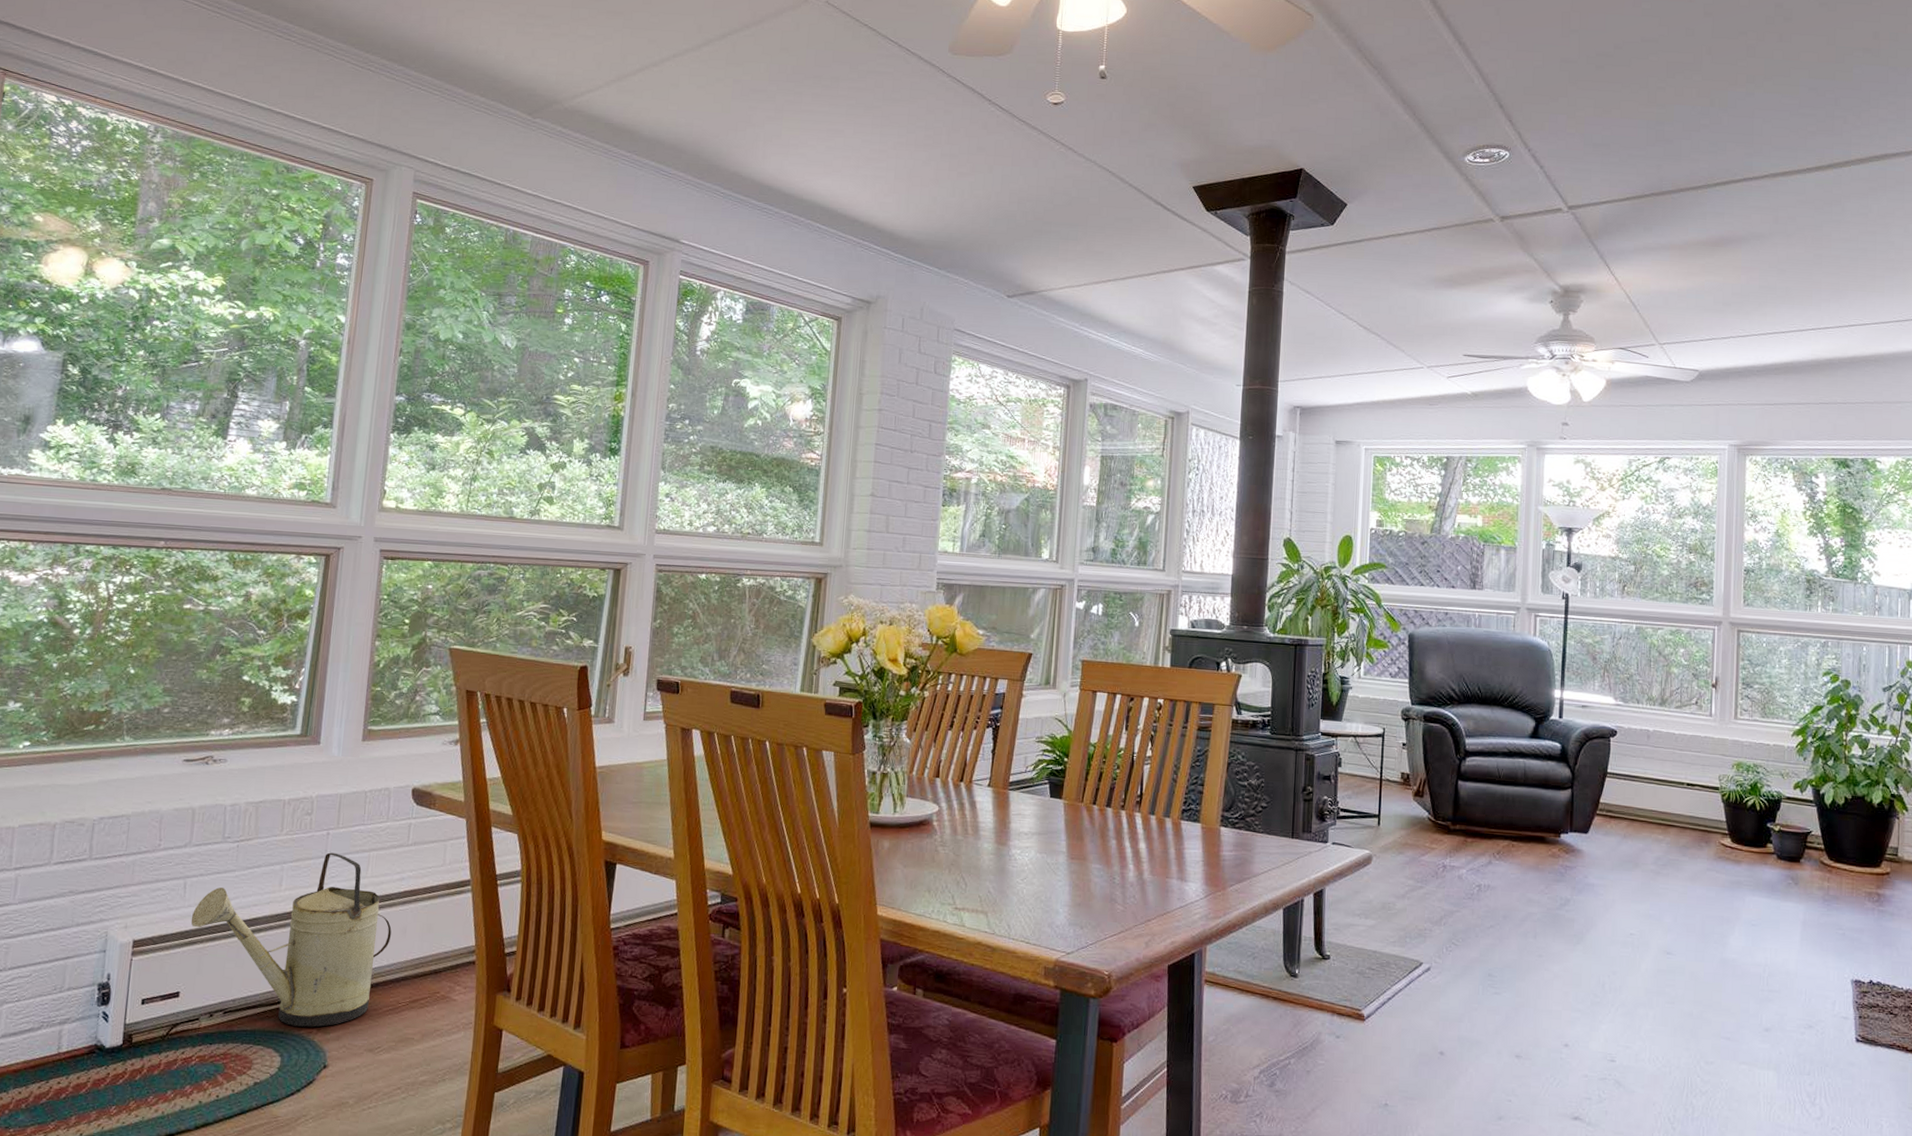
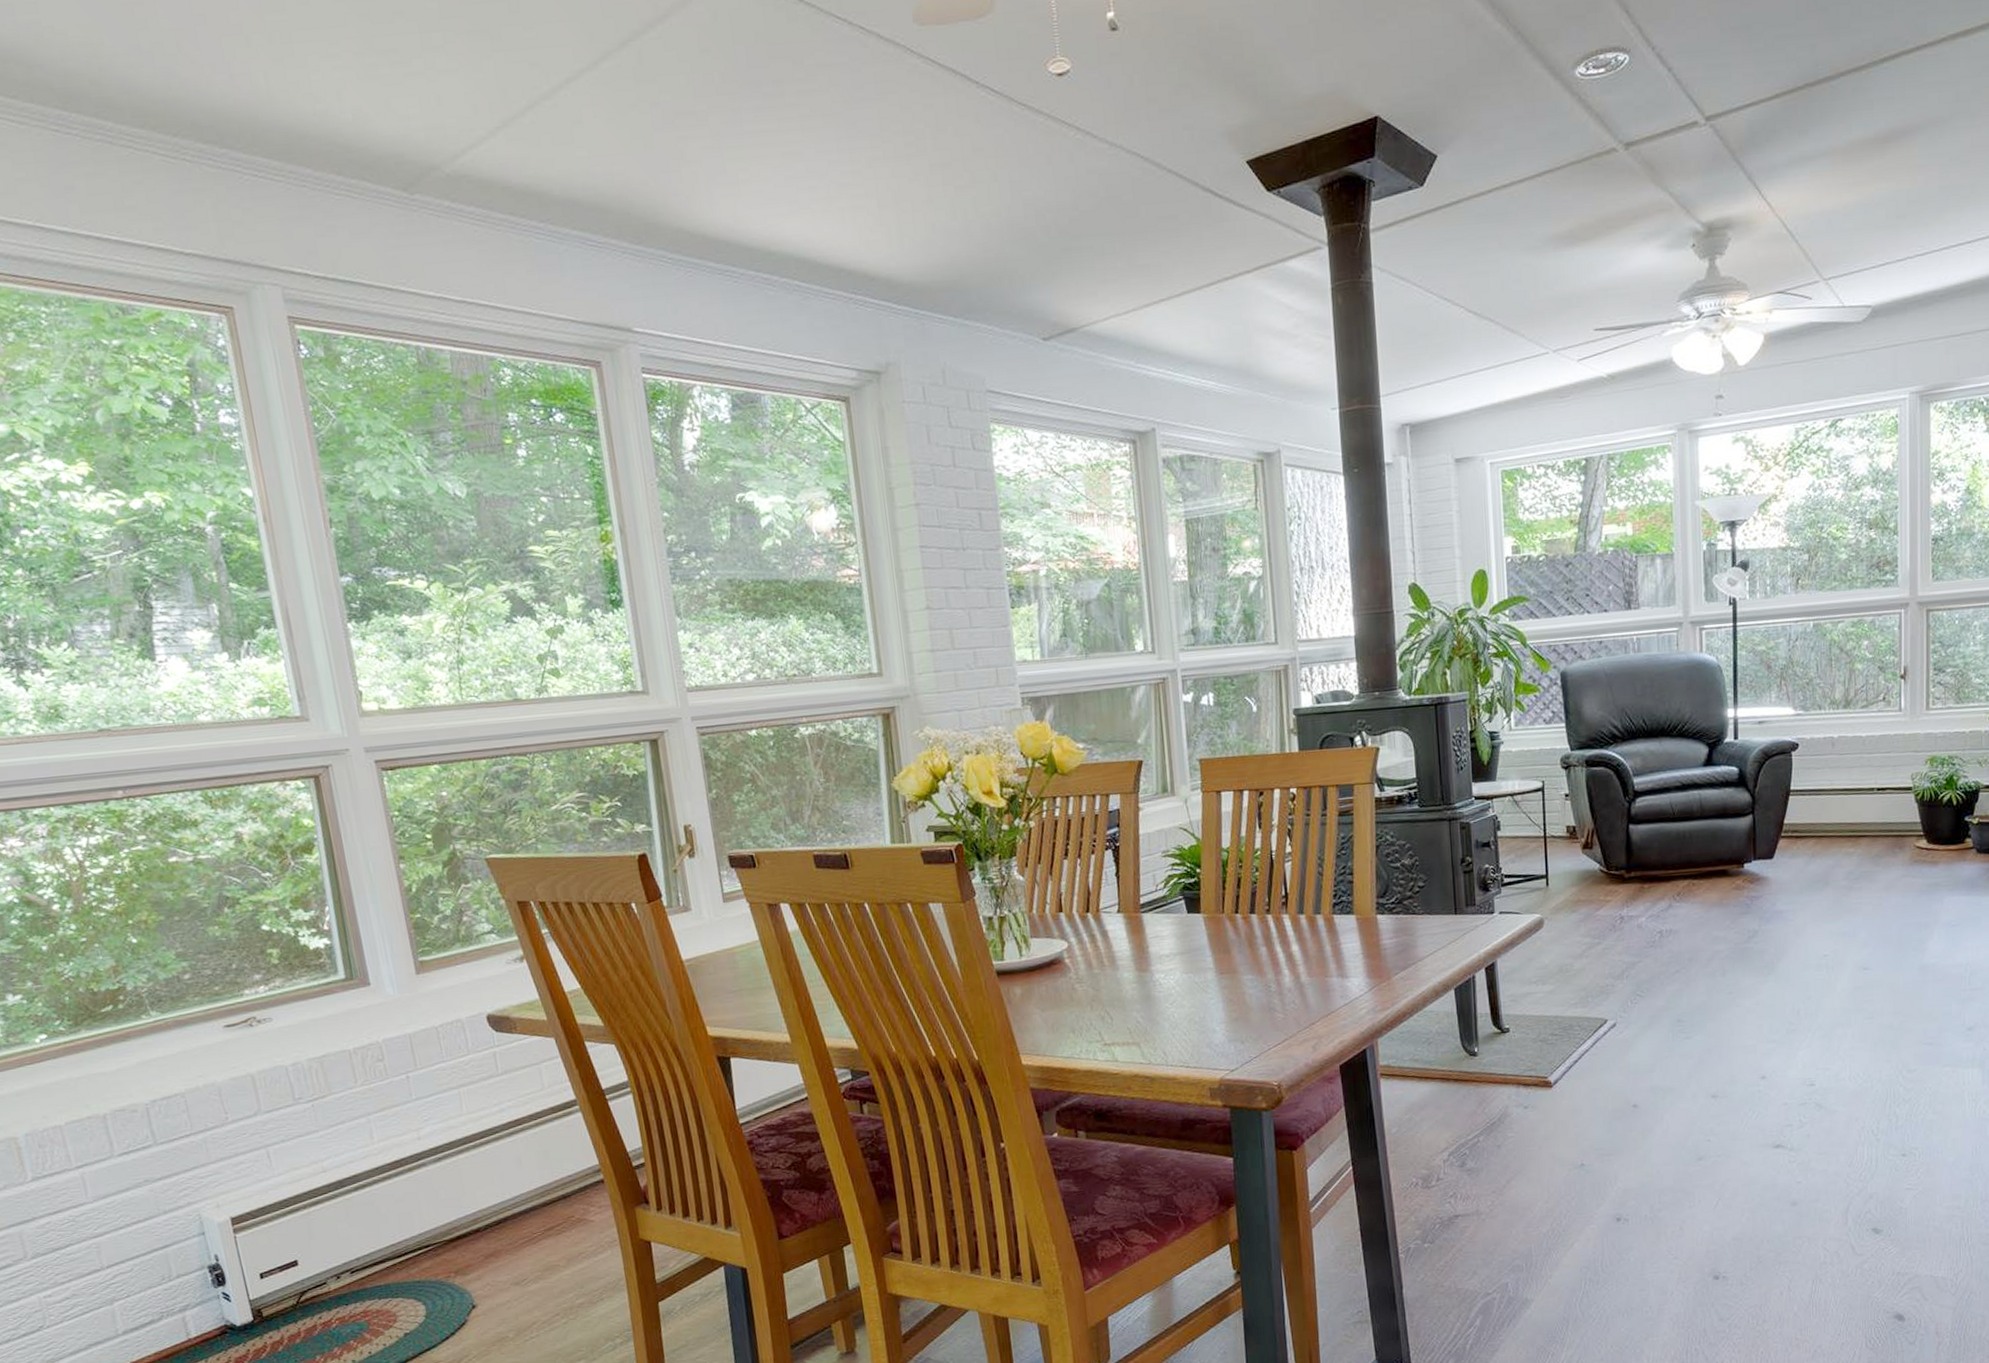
watering can: present [190,852,392,1027] -> none [285,1095,507,1274]

